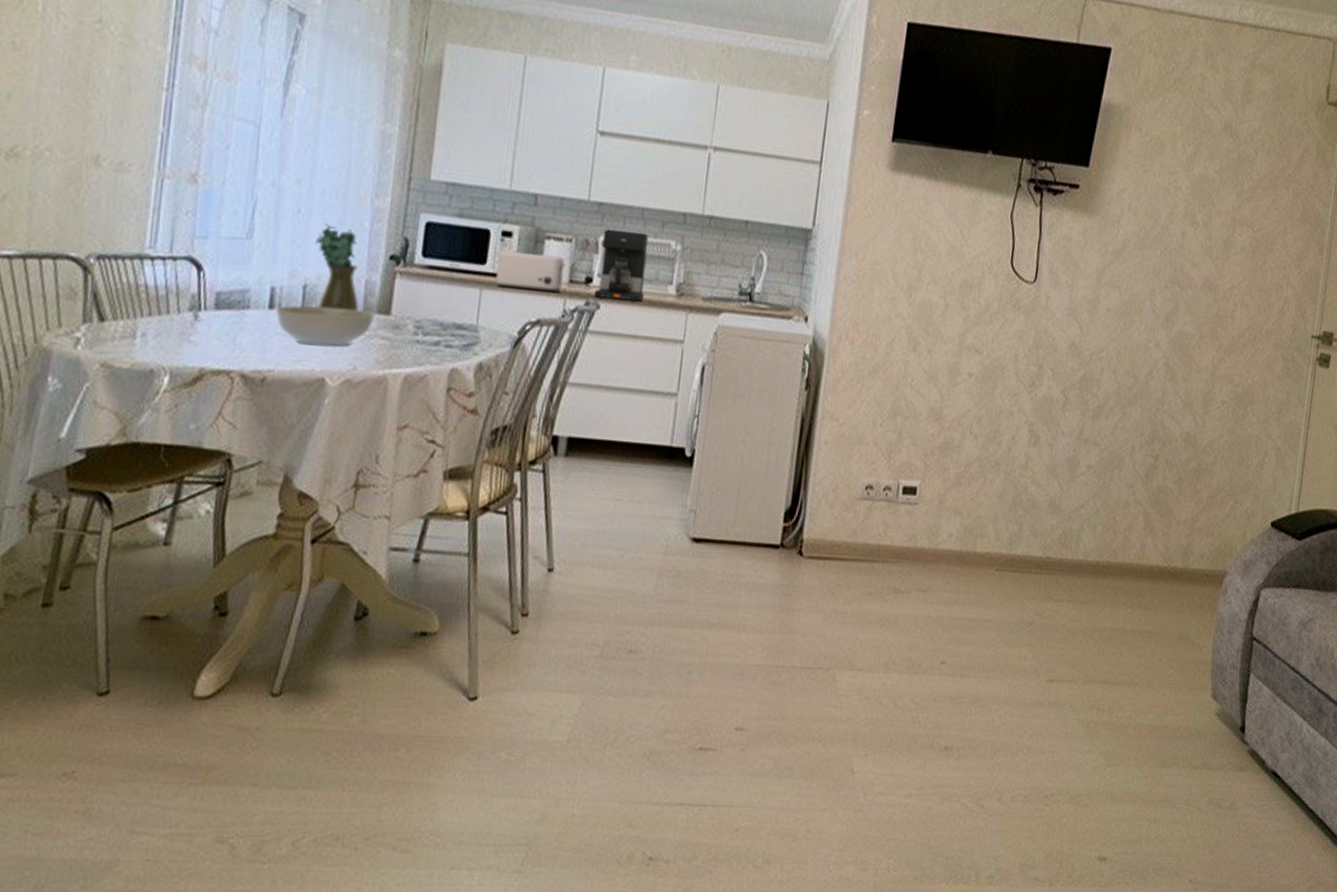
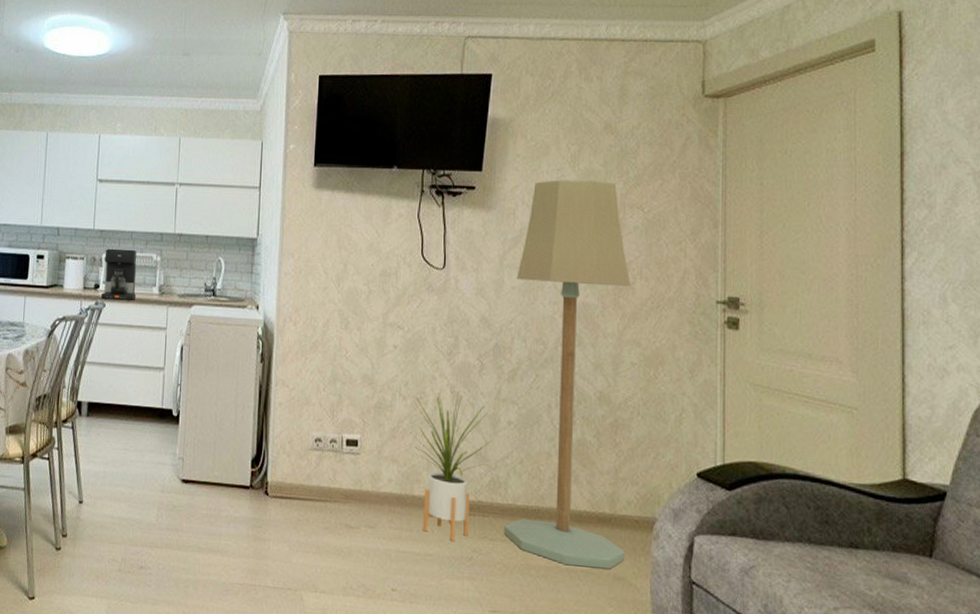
toaster: present [495,250,566,294] -> none [34,268,80,298]
house plant: none [979,429,1067,605] -> present [410,391,492,542]
floor lamp: none [1071,185,1232,628] -> present [504,180,631,569]

